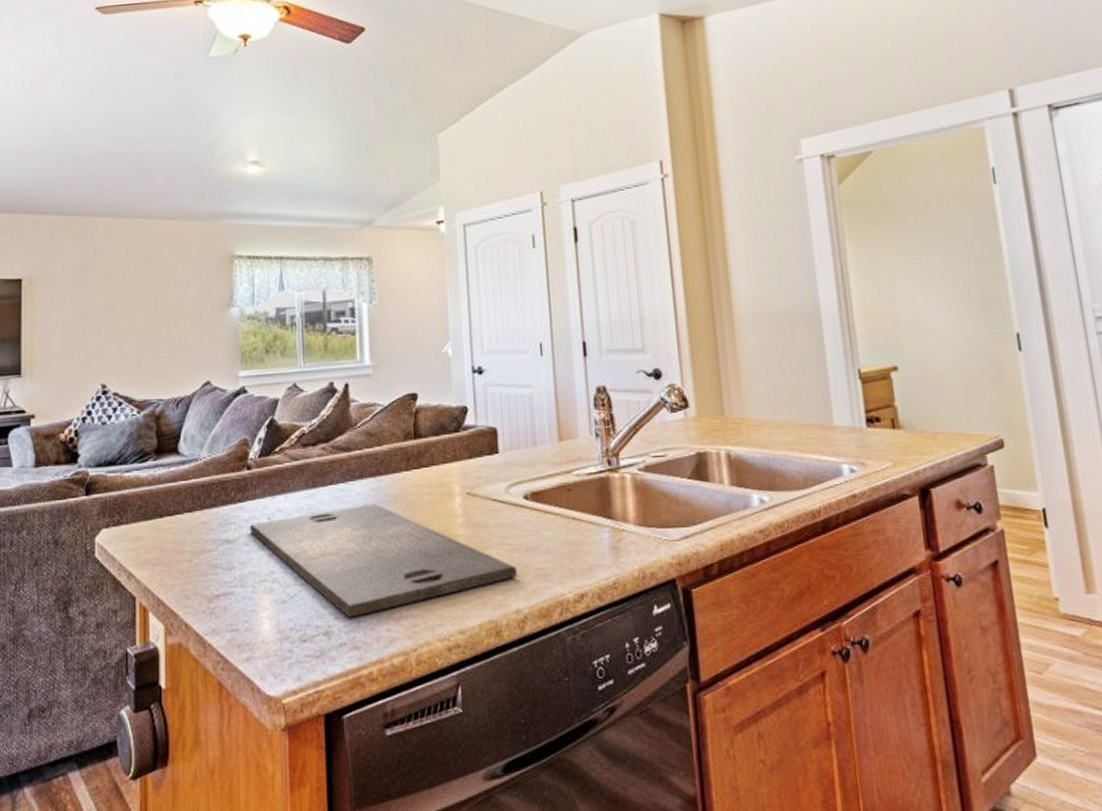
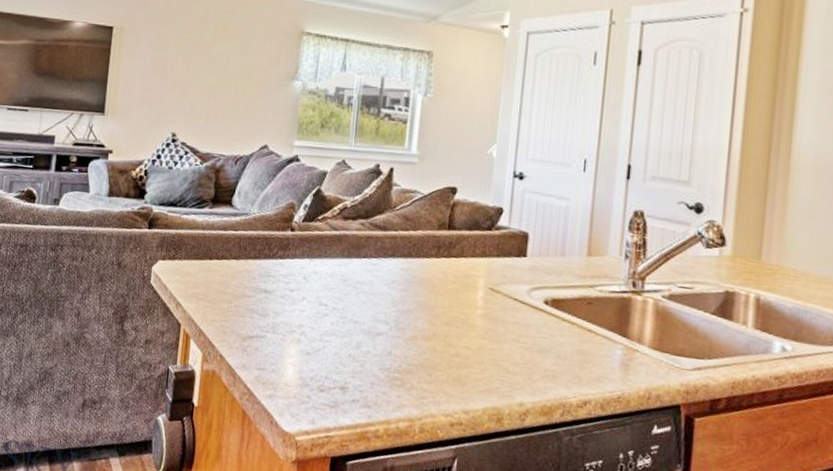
cutting board: present [250,503,518,618] -> none [286,280,527,379]

